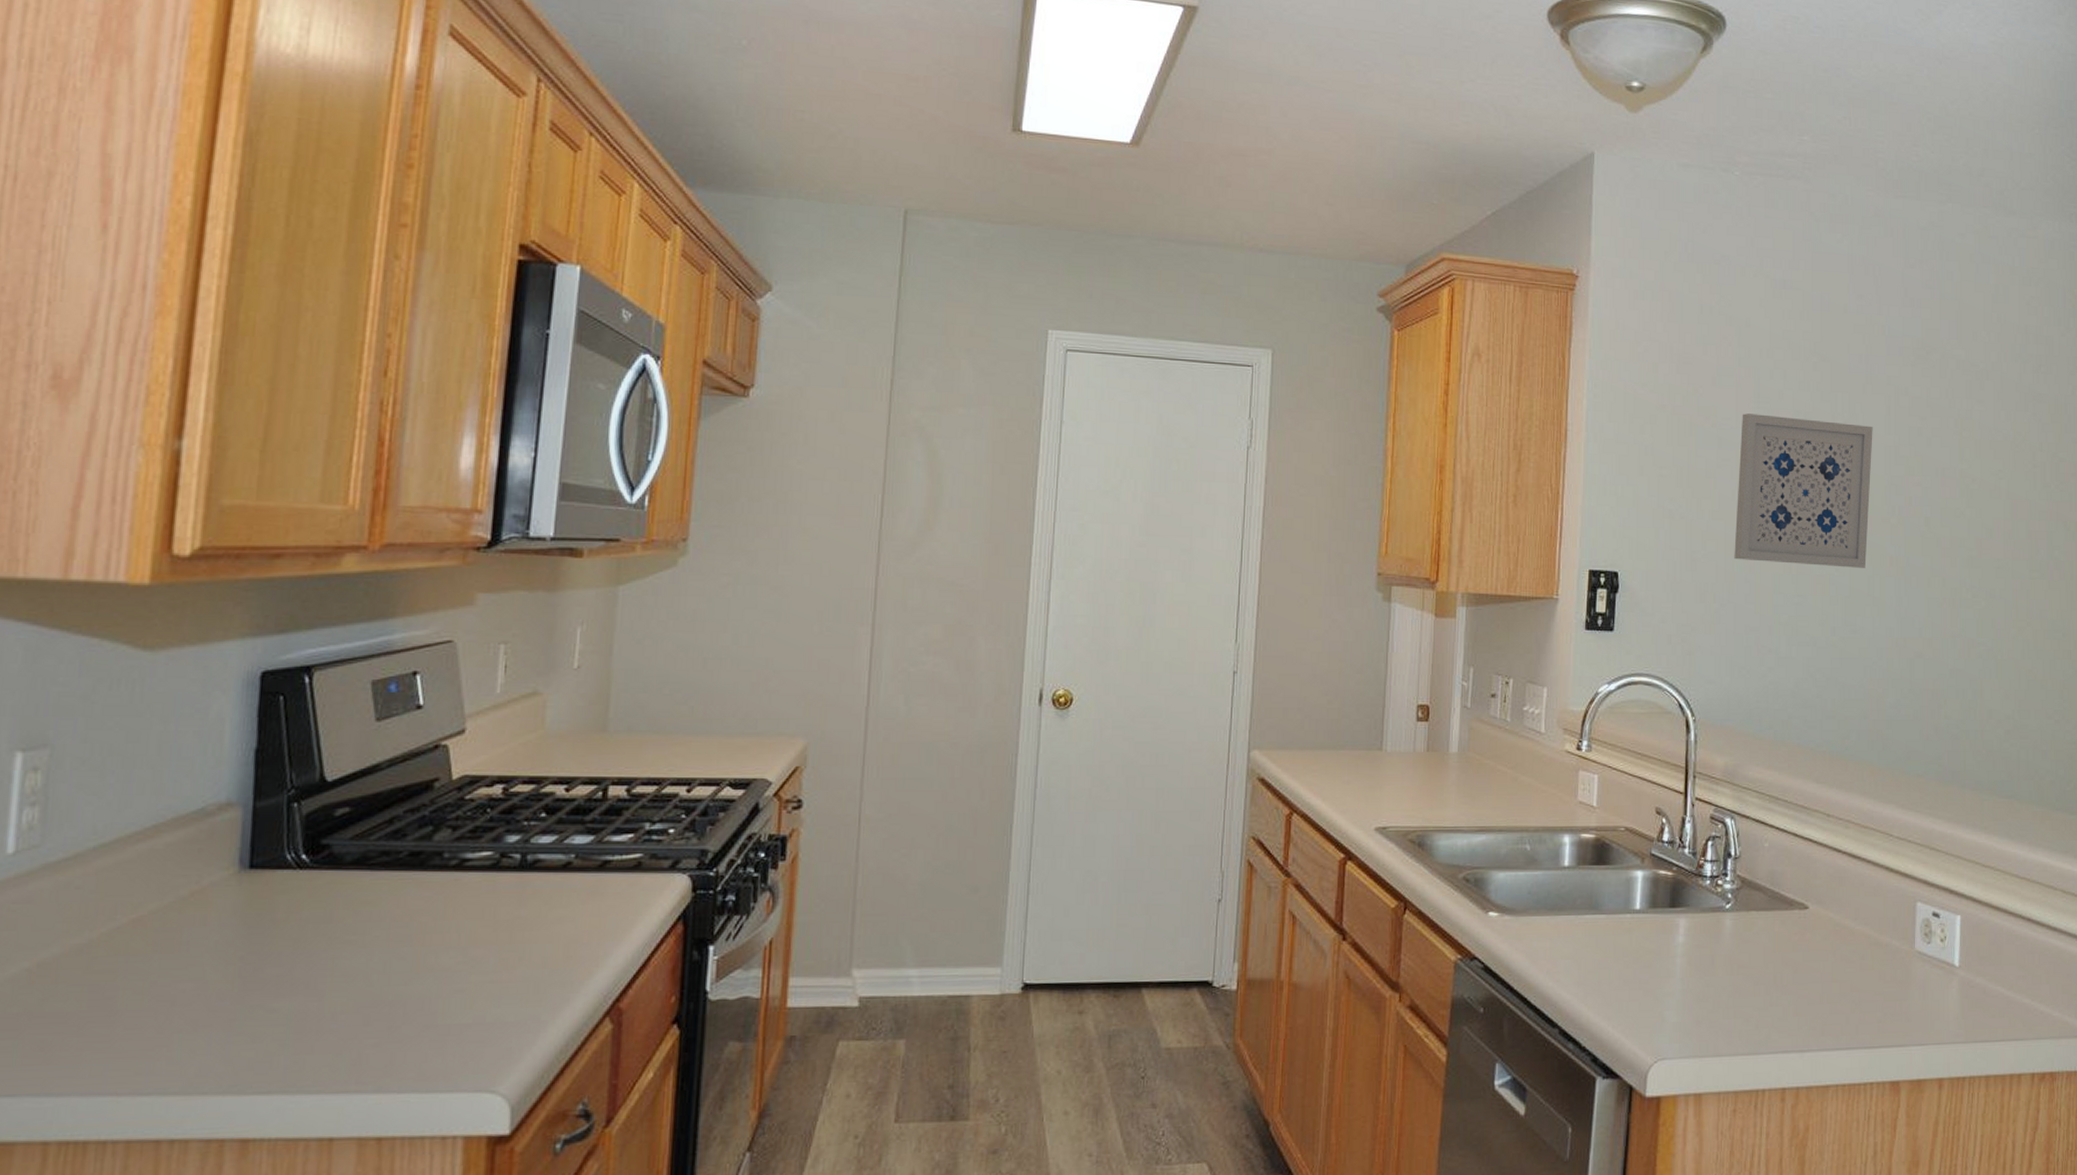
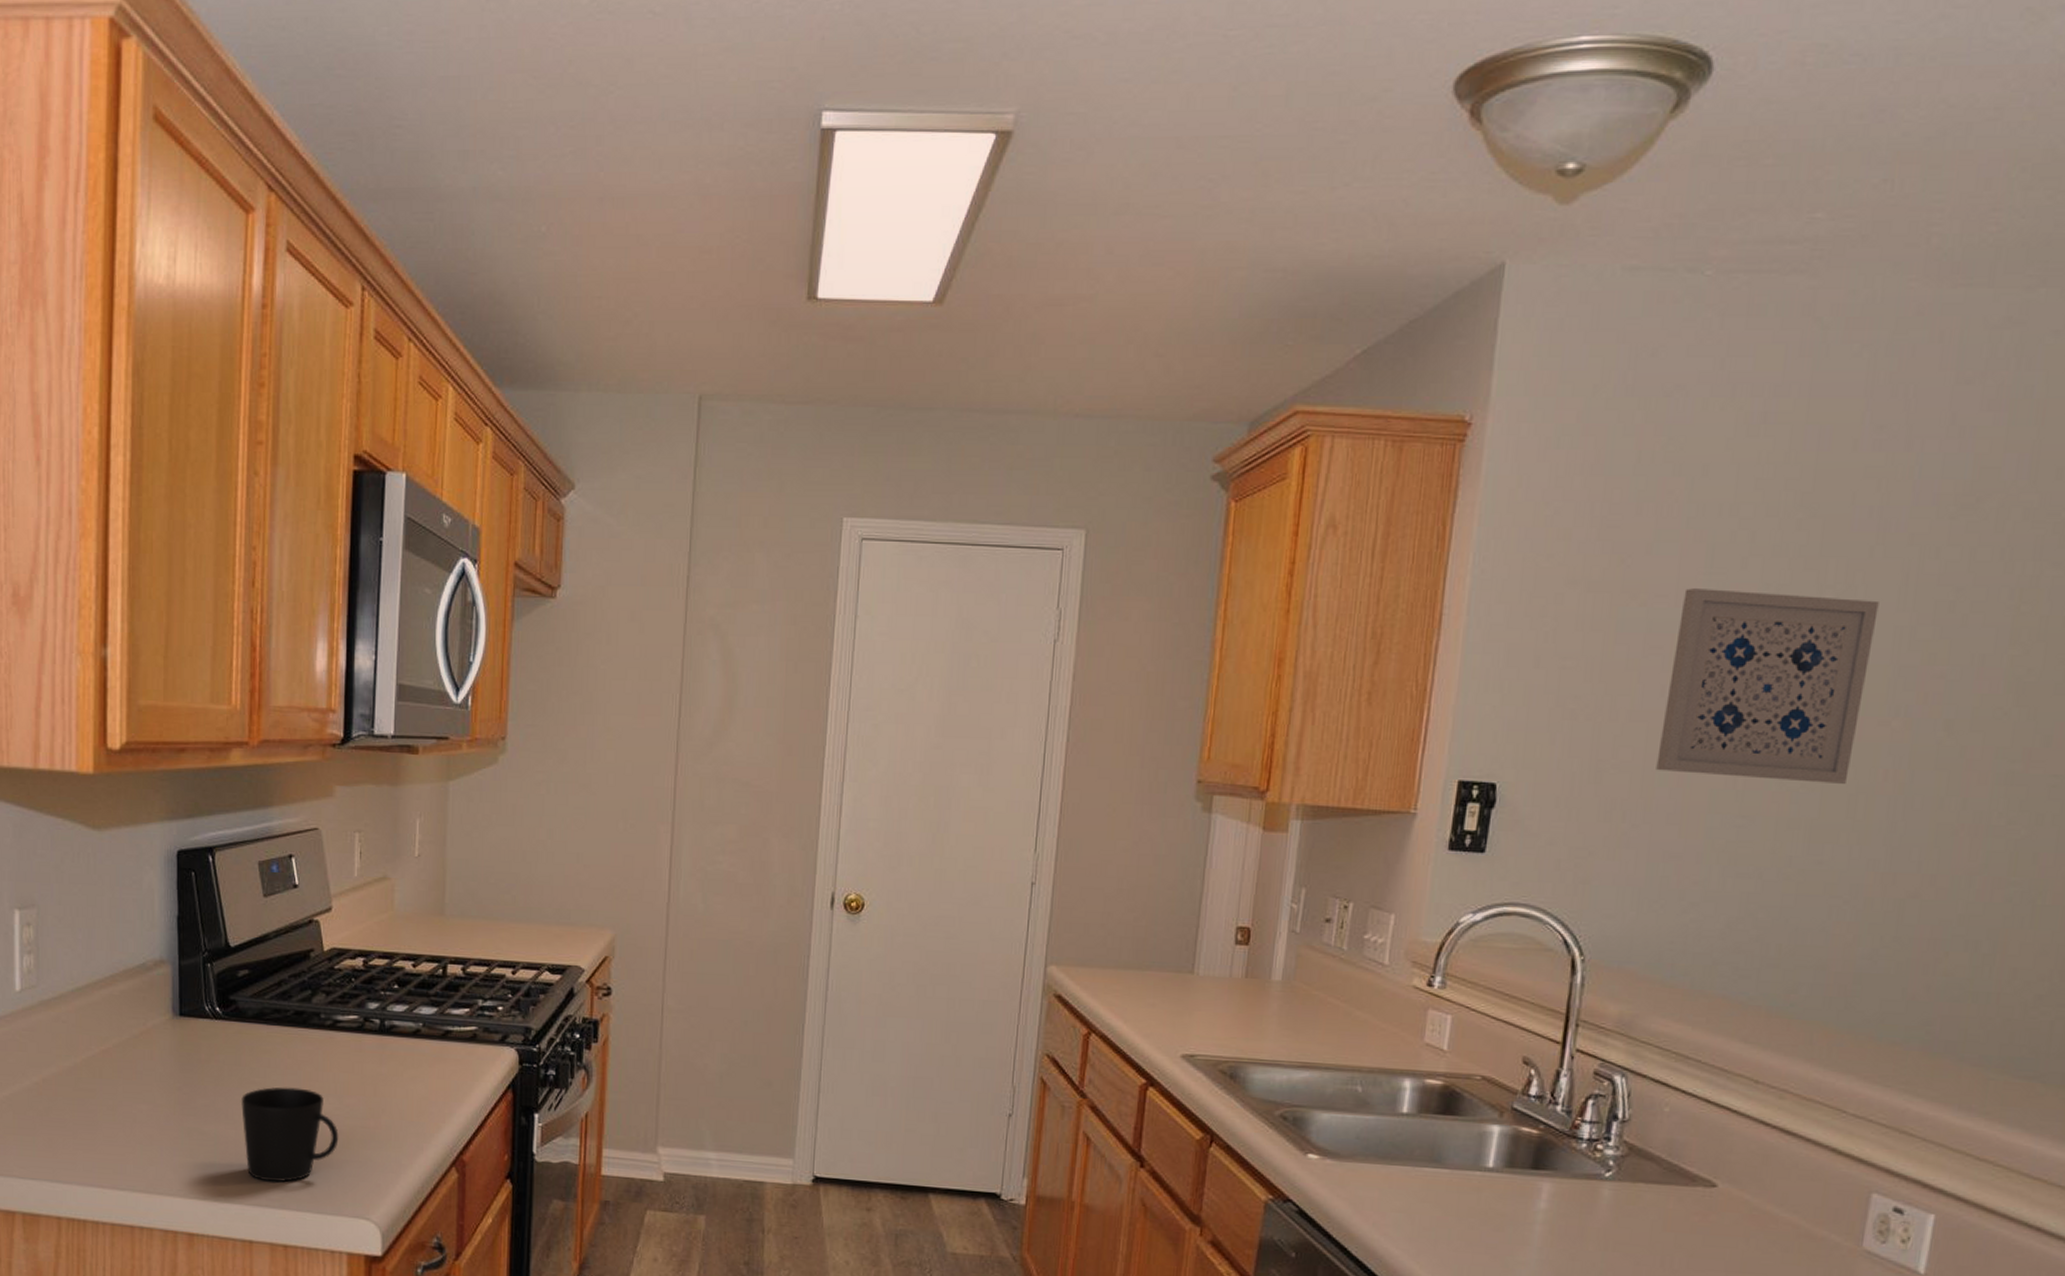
cup: none [328,943,460,1061] -> present [241,1087,339,1182]

